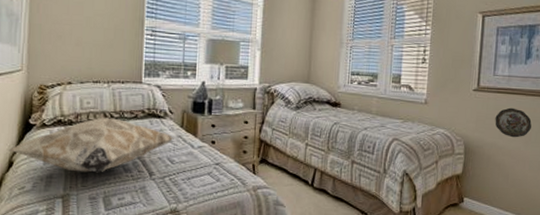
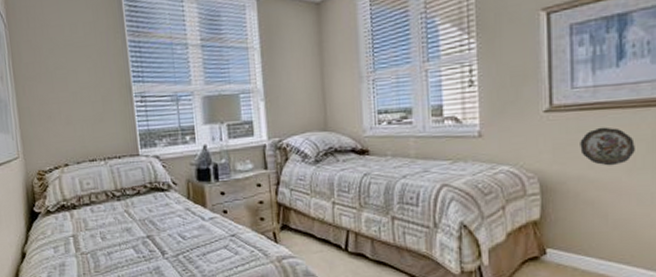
decorative pillow: present [9,117,174,173] -> none [19,197,182,258]

